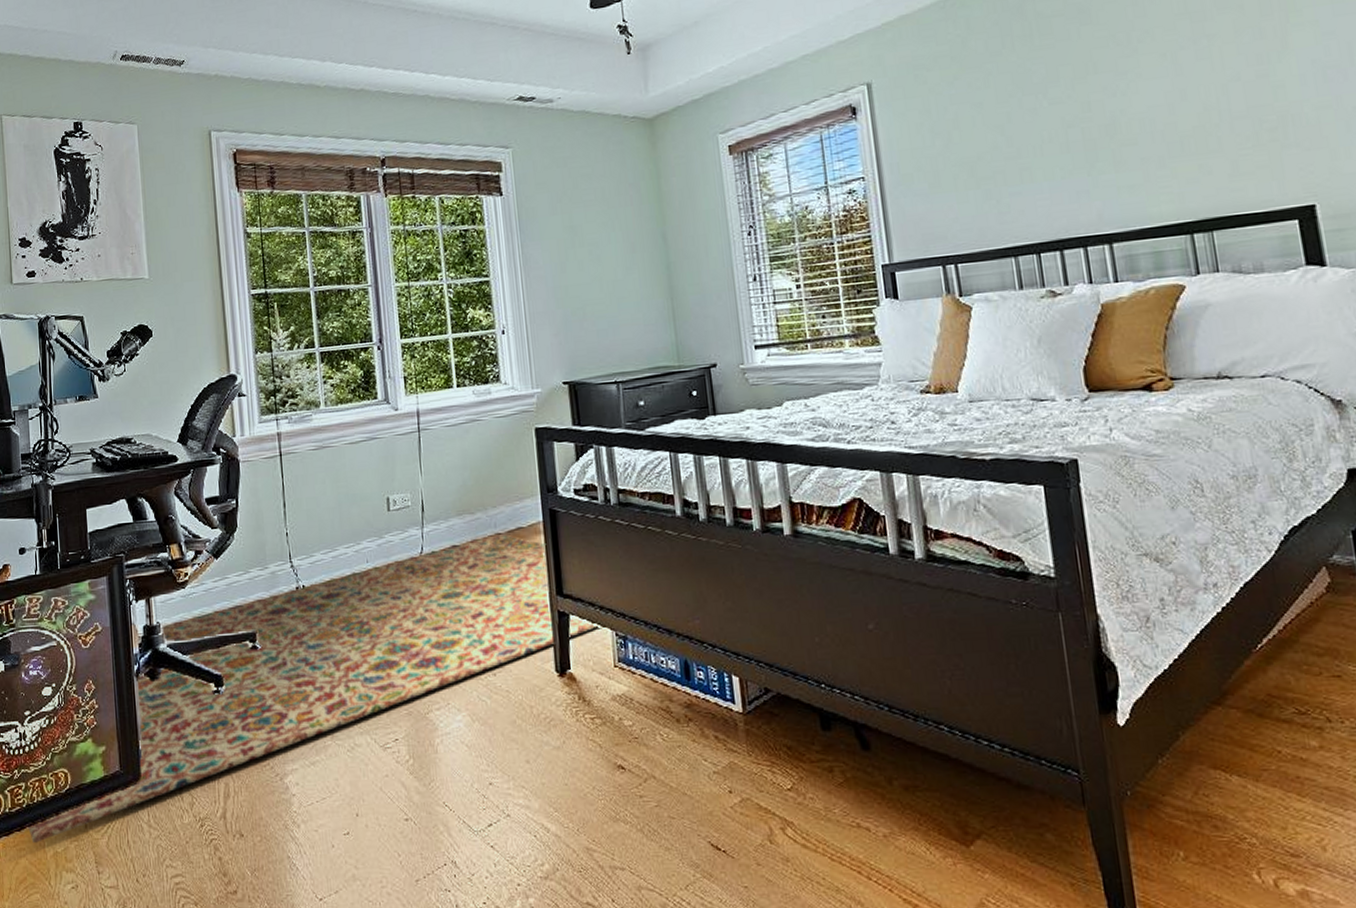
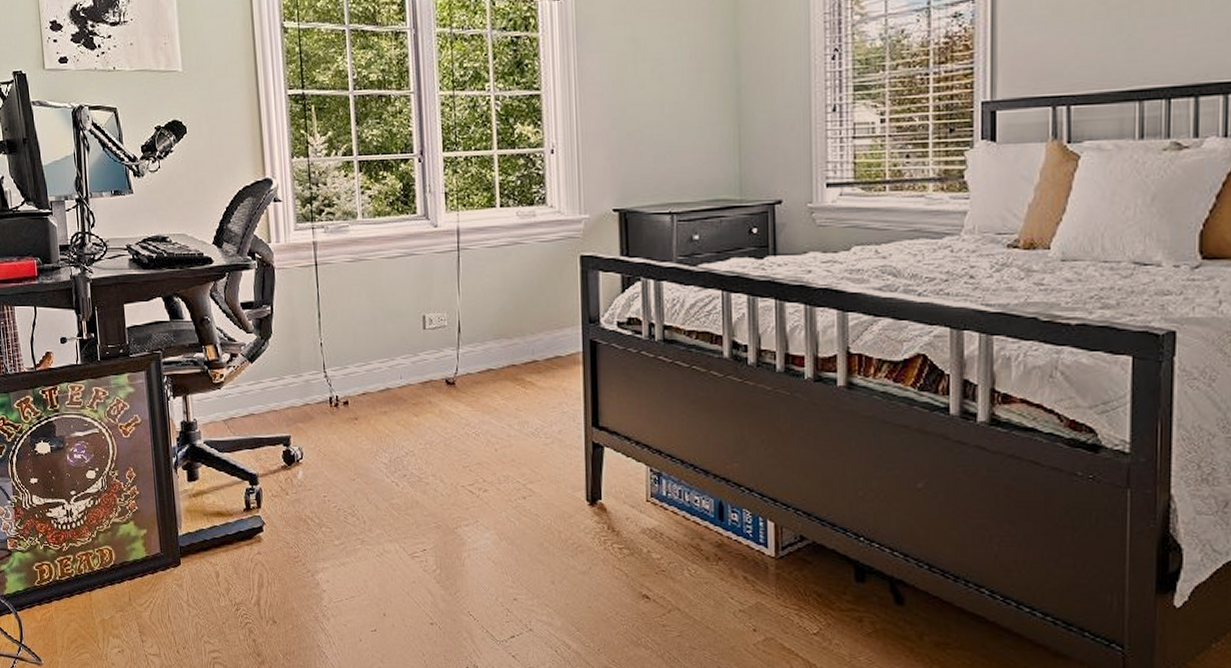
rug: present [27,533,597,843] -> none [76,360,631,609]

